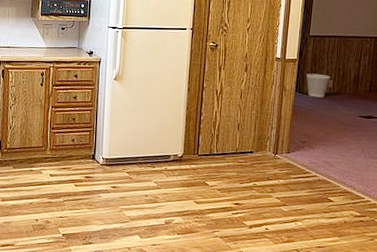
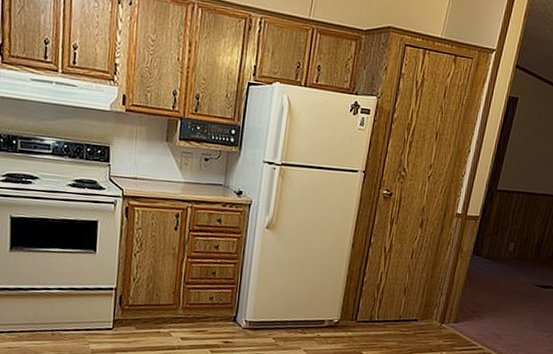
wastebasket: present [306,73,330,98] -> none [485,233,512,263]

